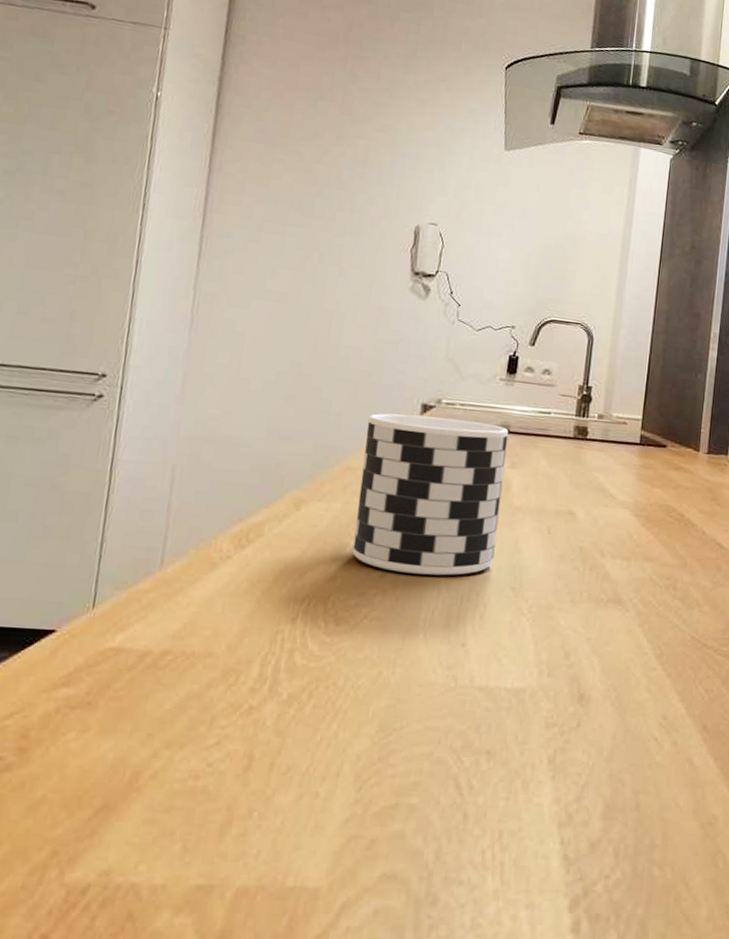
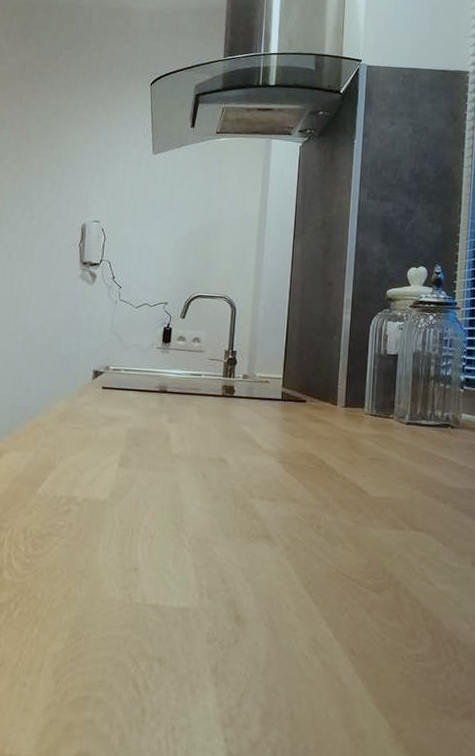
cup: present [352,413,509,576] -> none [44,379,166,512]

